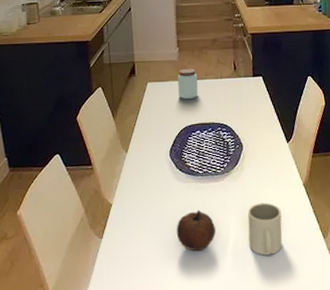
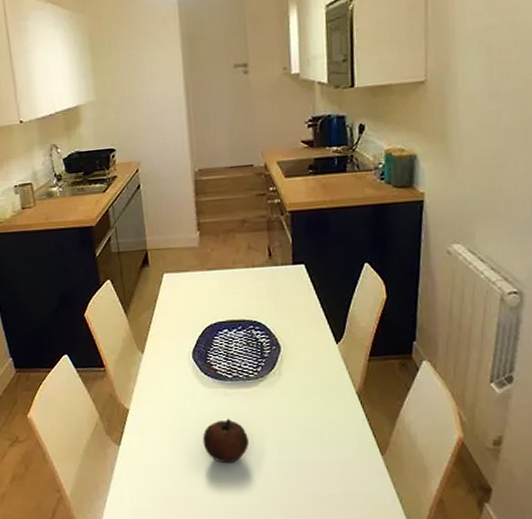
peanut butter: present [178,68,198,100] -> none [199,255,225,293]
mug: present [247,202,282,256] -> none [287,412,330,471]

